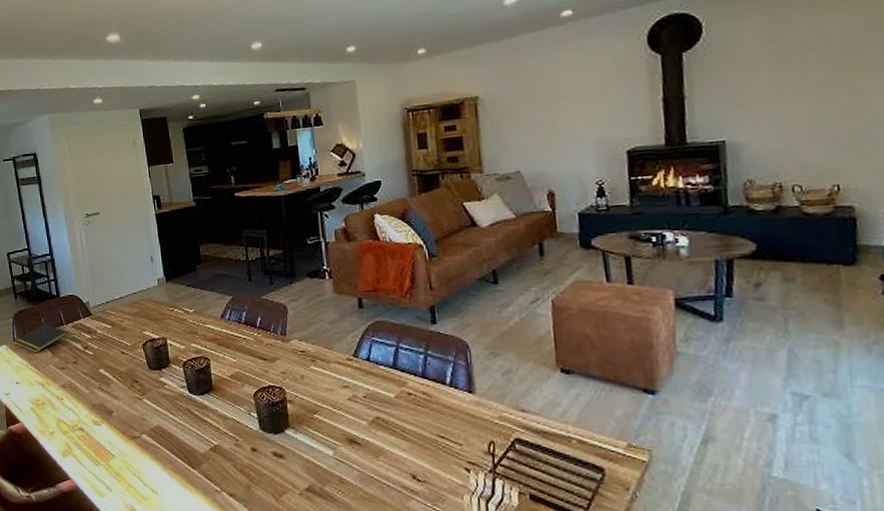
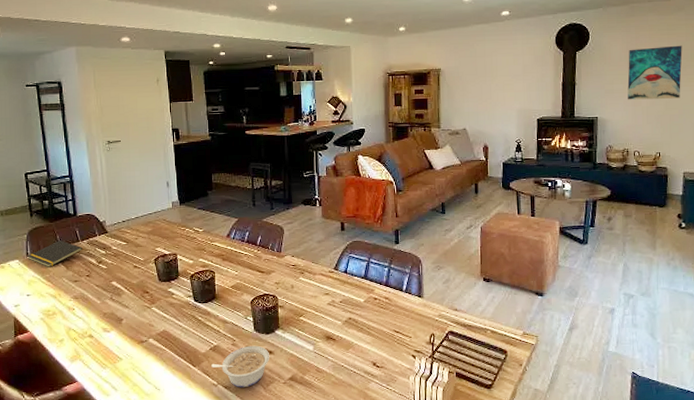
legume: none [212,447,281,497] -> present [211,345,270,388]
wall art: none [771,23,870,112] -> present [627,45,682,100]

